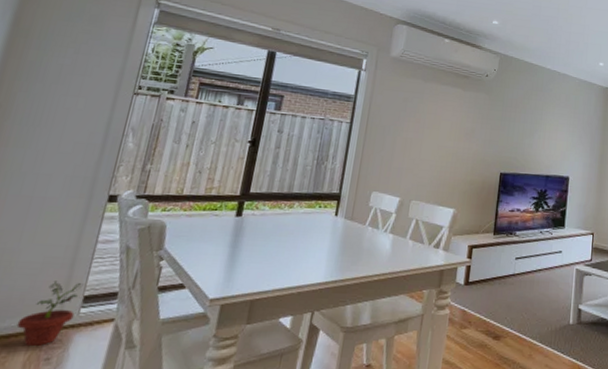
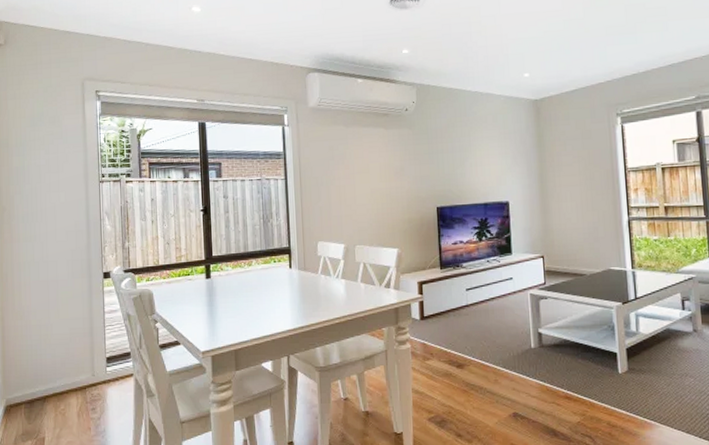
potted plant: present [16,281,84,346] -> none [65,347,103,399]

